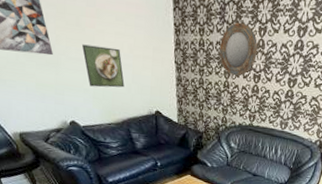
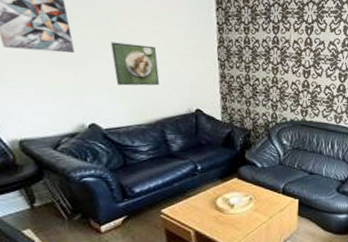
home mirror: present [219,22,258,76] -> none [266,21,306,72]

